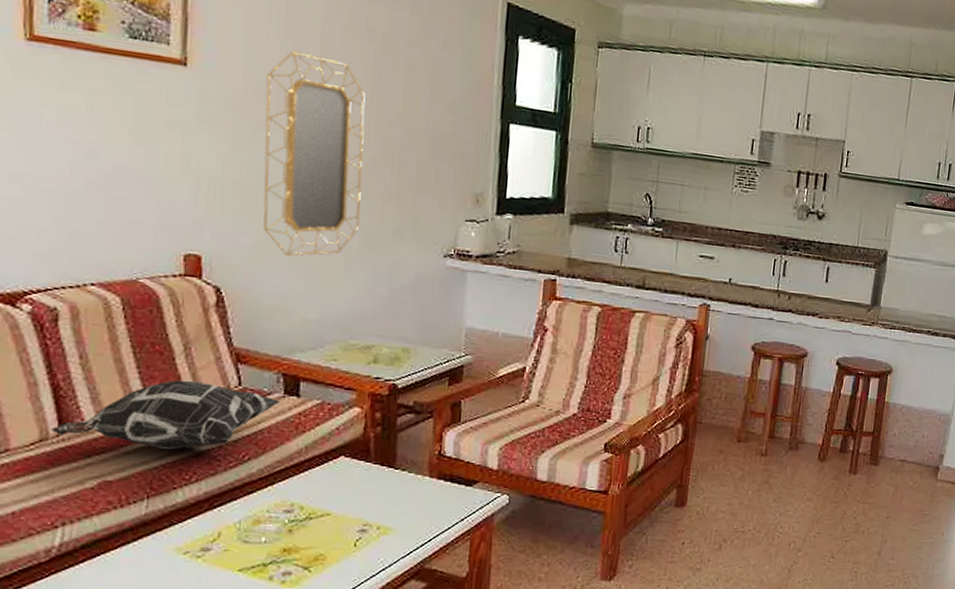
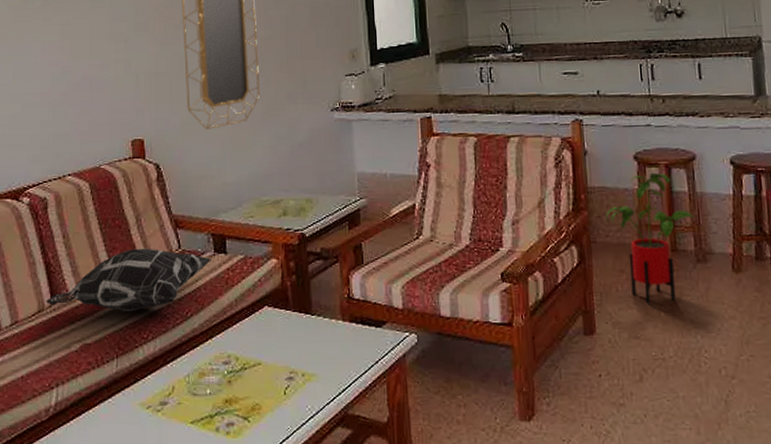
house plant: none [715,365,796,483] -> present [606,173,696,304]

